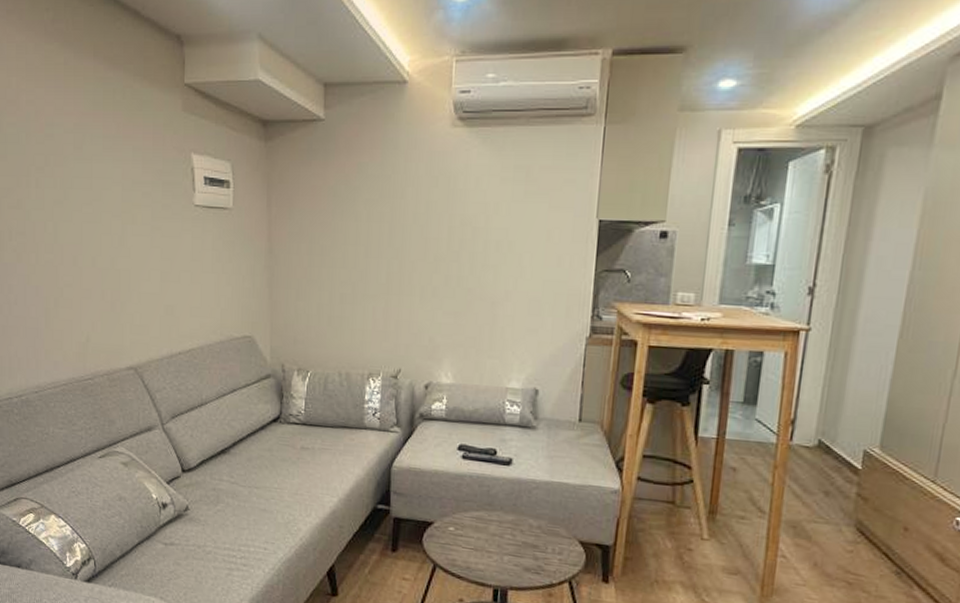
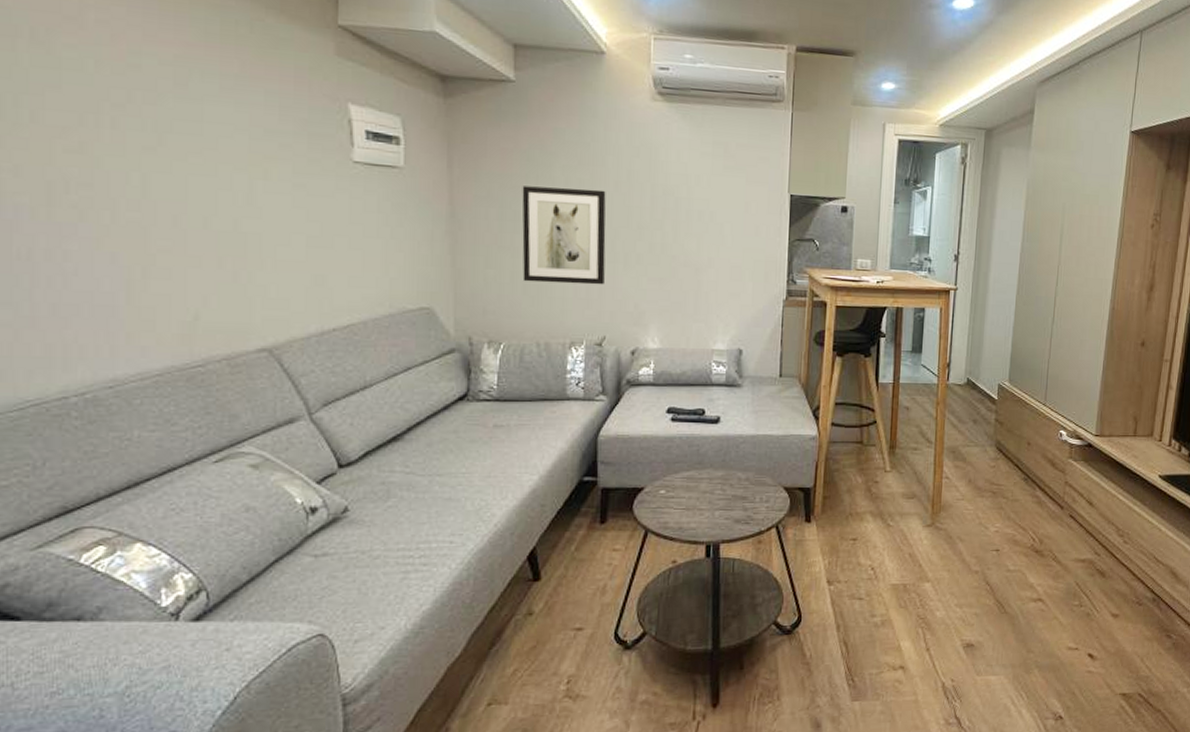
wall art: none [328,221,405,318] -> present [522,186,606,285]

